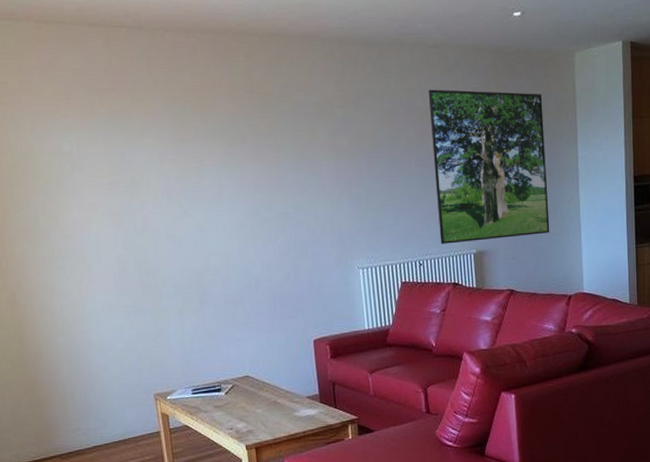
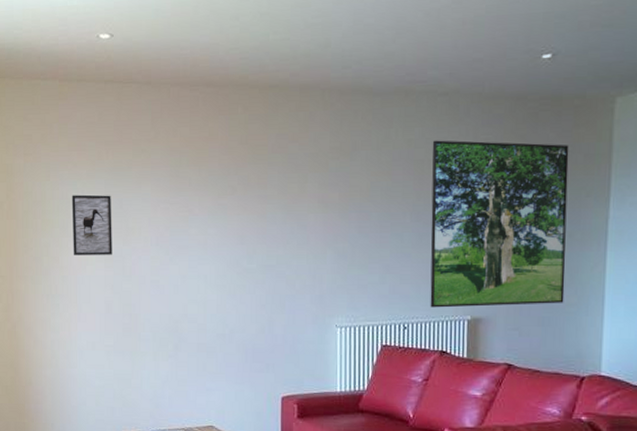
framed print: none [65,147,120,213] -> present [71,194,112,255]

